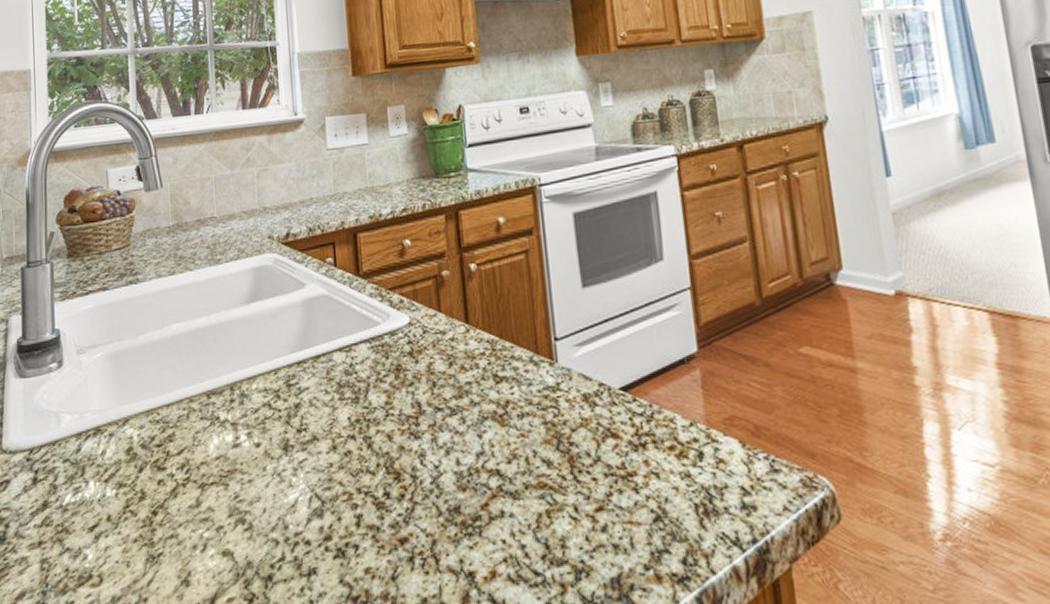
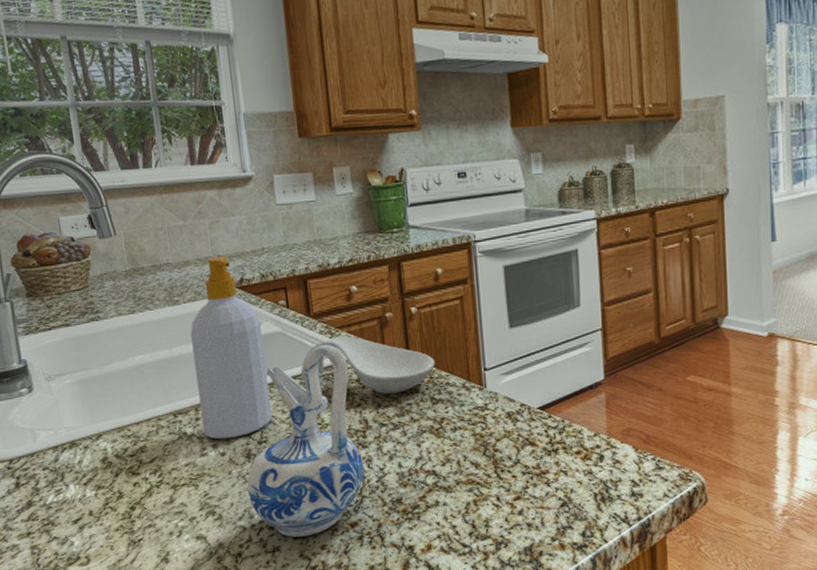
soap bottle: none [231,209,315,426] -> present [190,257,273,440]
ceramic pitcher: none [283,310,416,555] -> present [247,345,364,537]
spoon rest: none [347,299,499,370] -> present [300,336,436,394]

